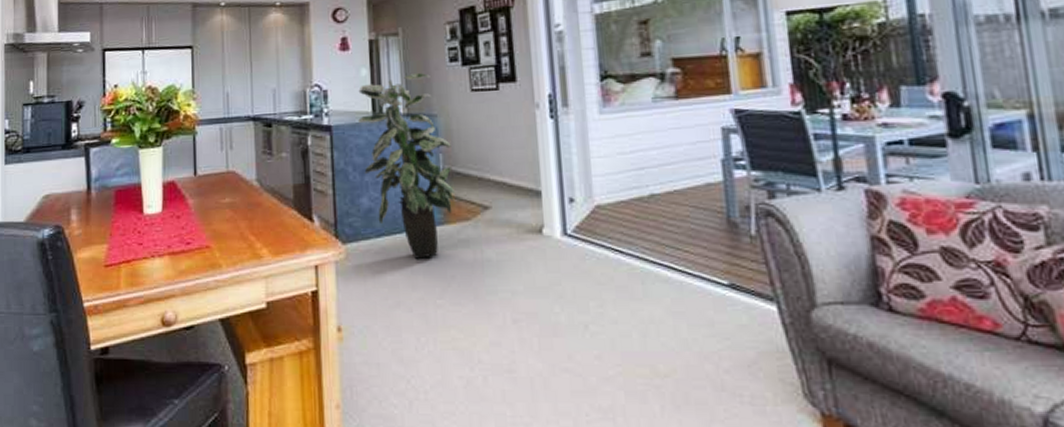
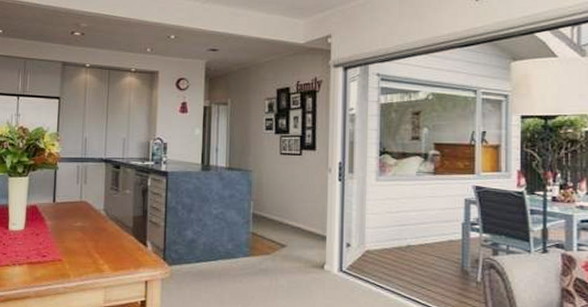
indoor plant: present [358,72,454,259] -> none [190,135,261,282]

